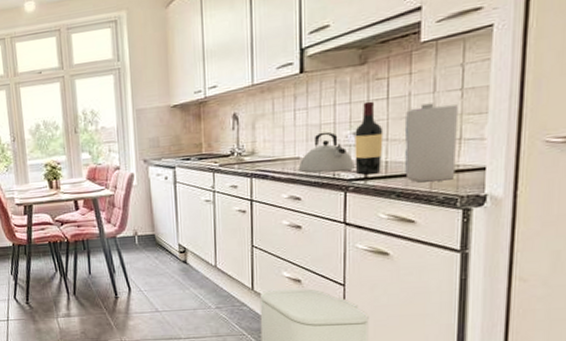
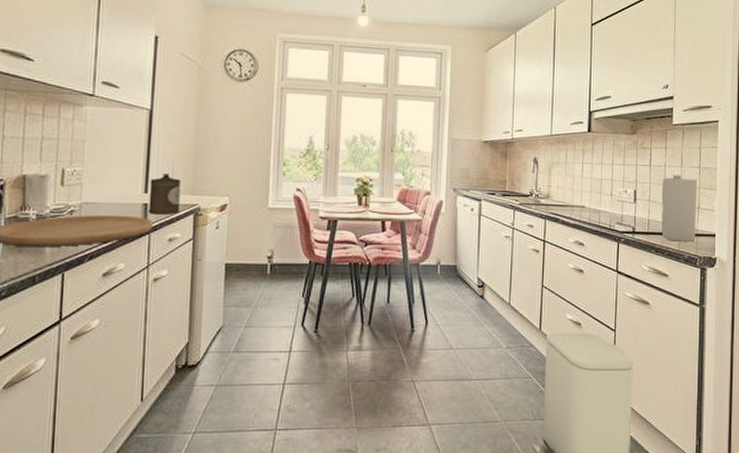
kettle: present [298,131,355,173] -> none [583,186,626,223]
wine bottle: present [355,101,383,176] -> none [626,165,647,230]

